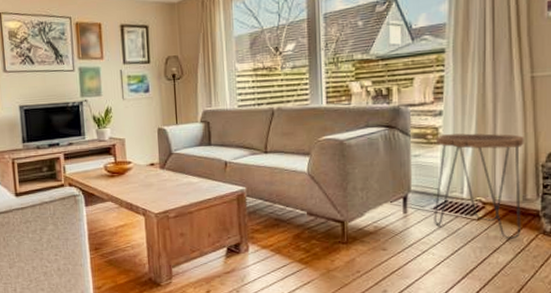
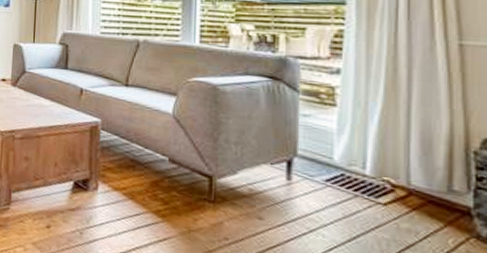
side table: present [434,133,524,239] -> none [325,96,450,238]

